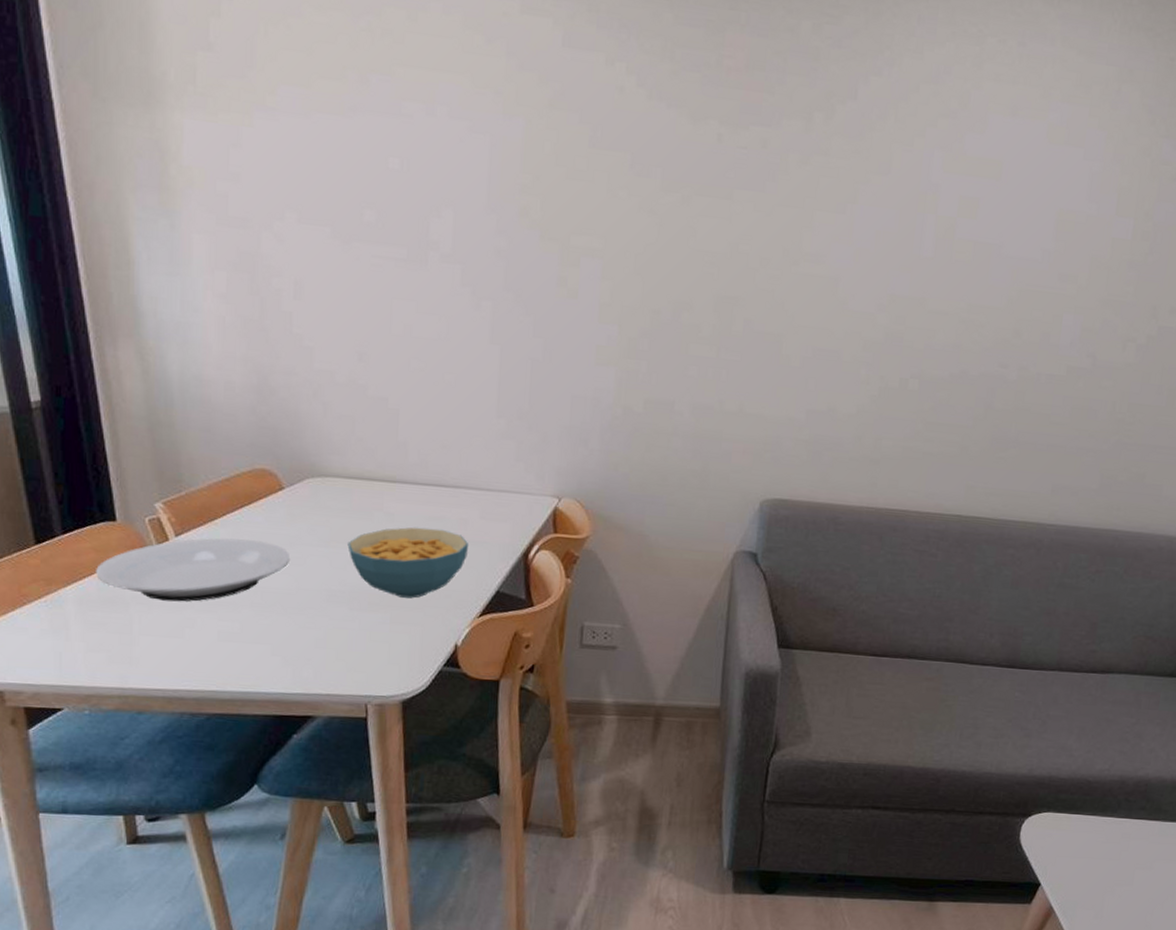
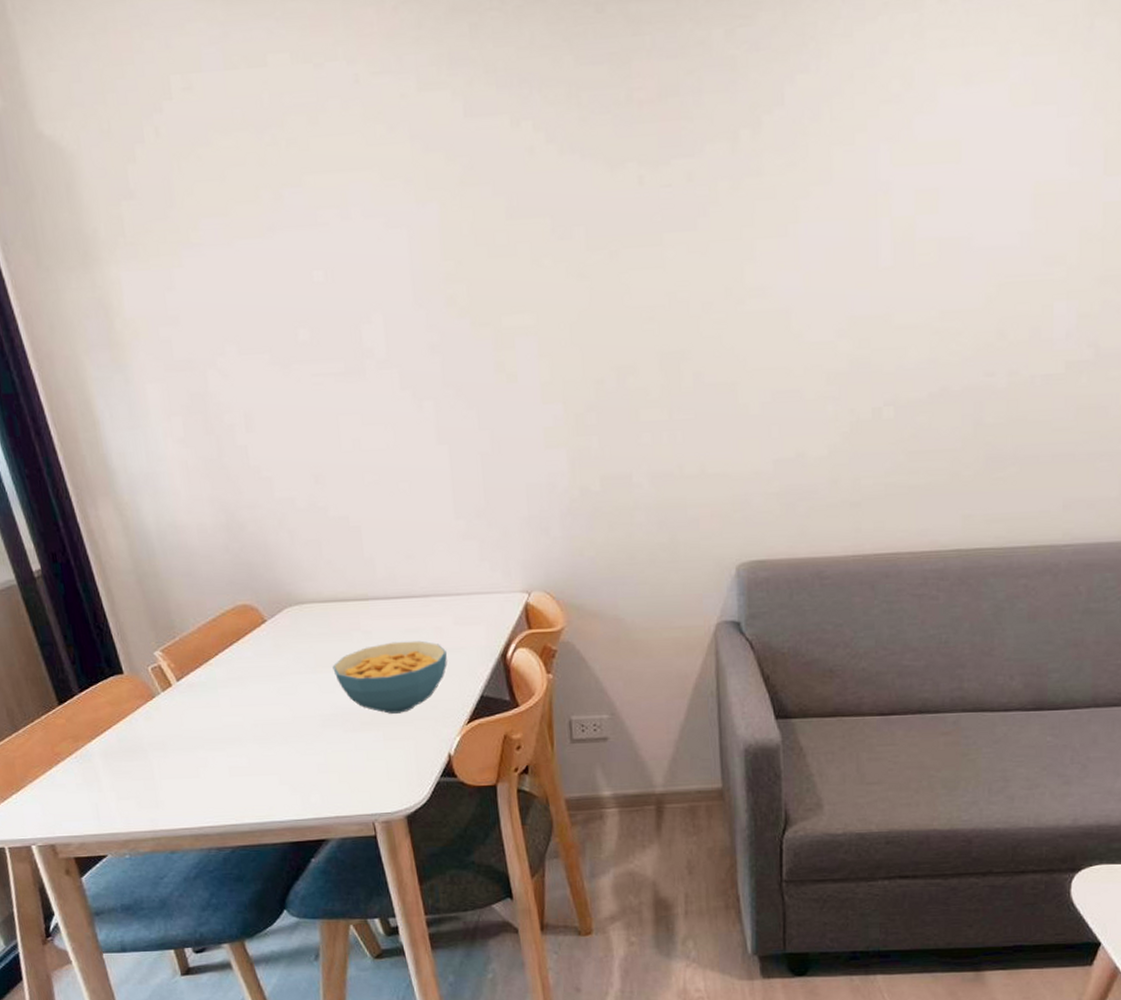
plate: present [95,538,291,602] -> none [113,675,283,744]

